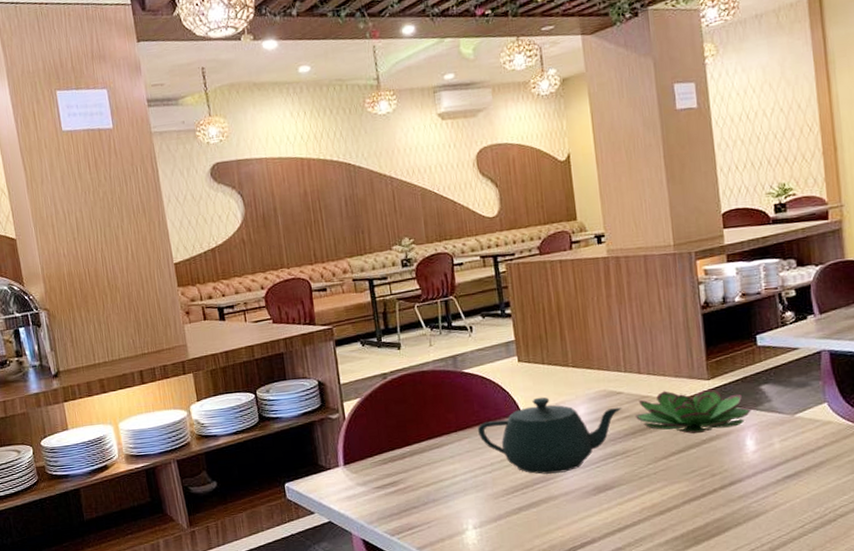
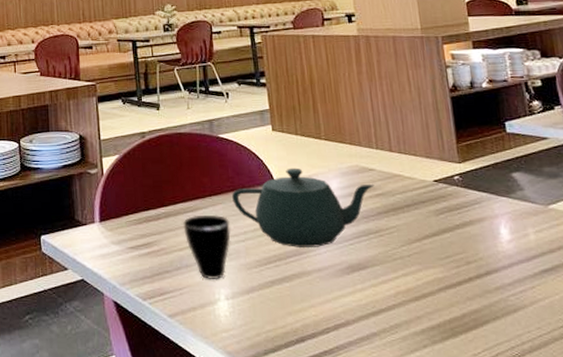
cup: none [429,449,478,512] -> present [183,214,231,280]
succulent plant: present [635,388,751,434] -> none [387,171,504,218]

